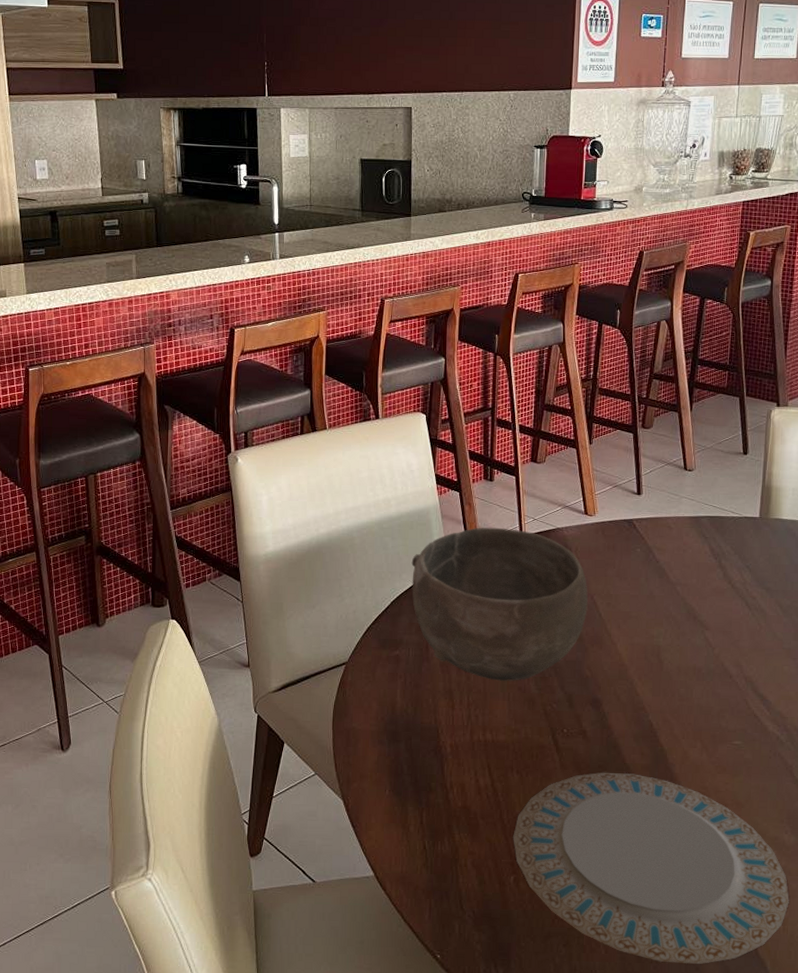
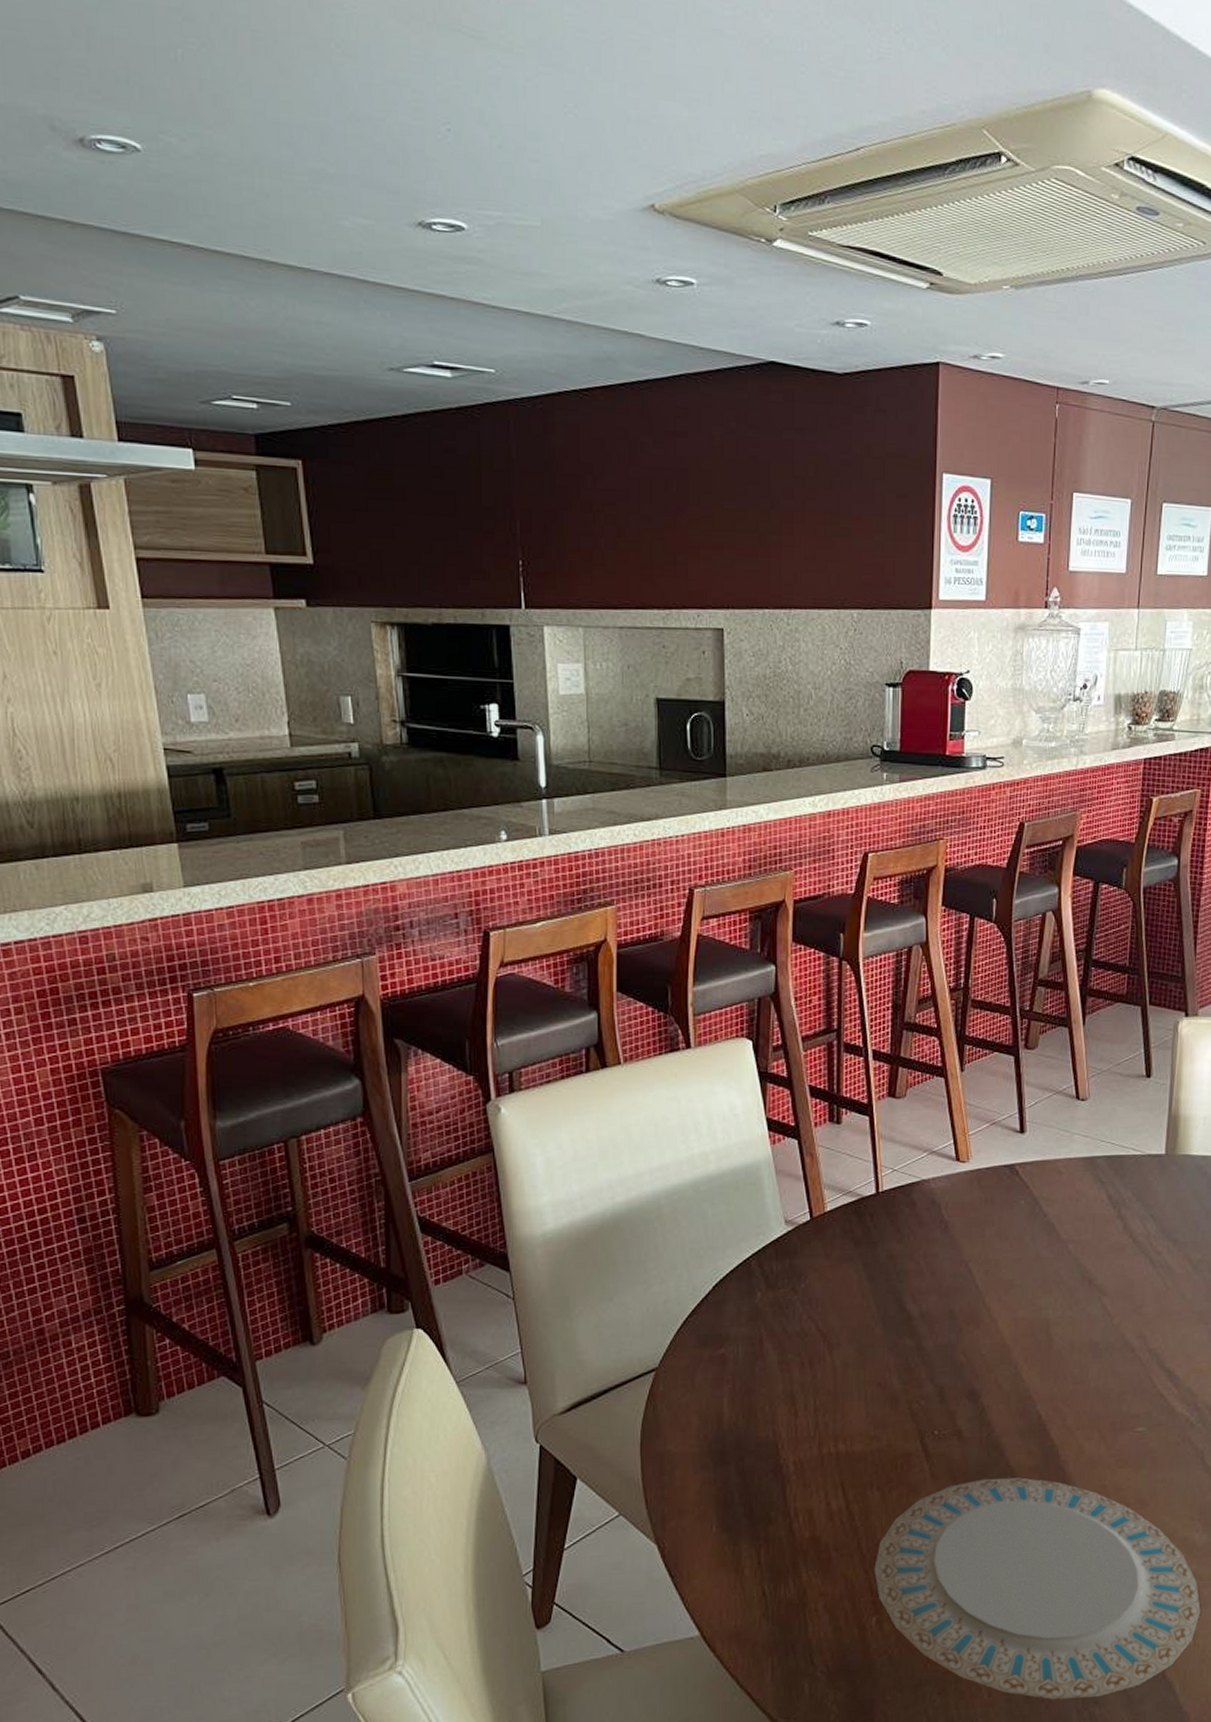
bowl: present [411,527,588,681] -> none [738,1183,962,1377]

